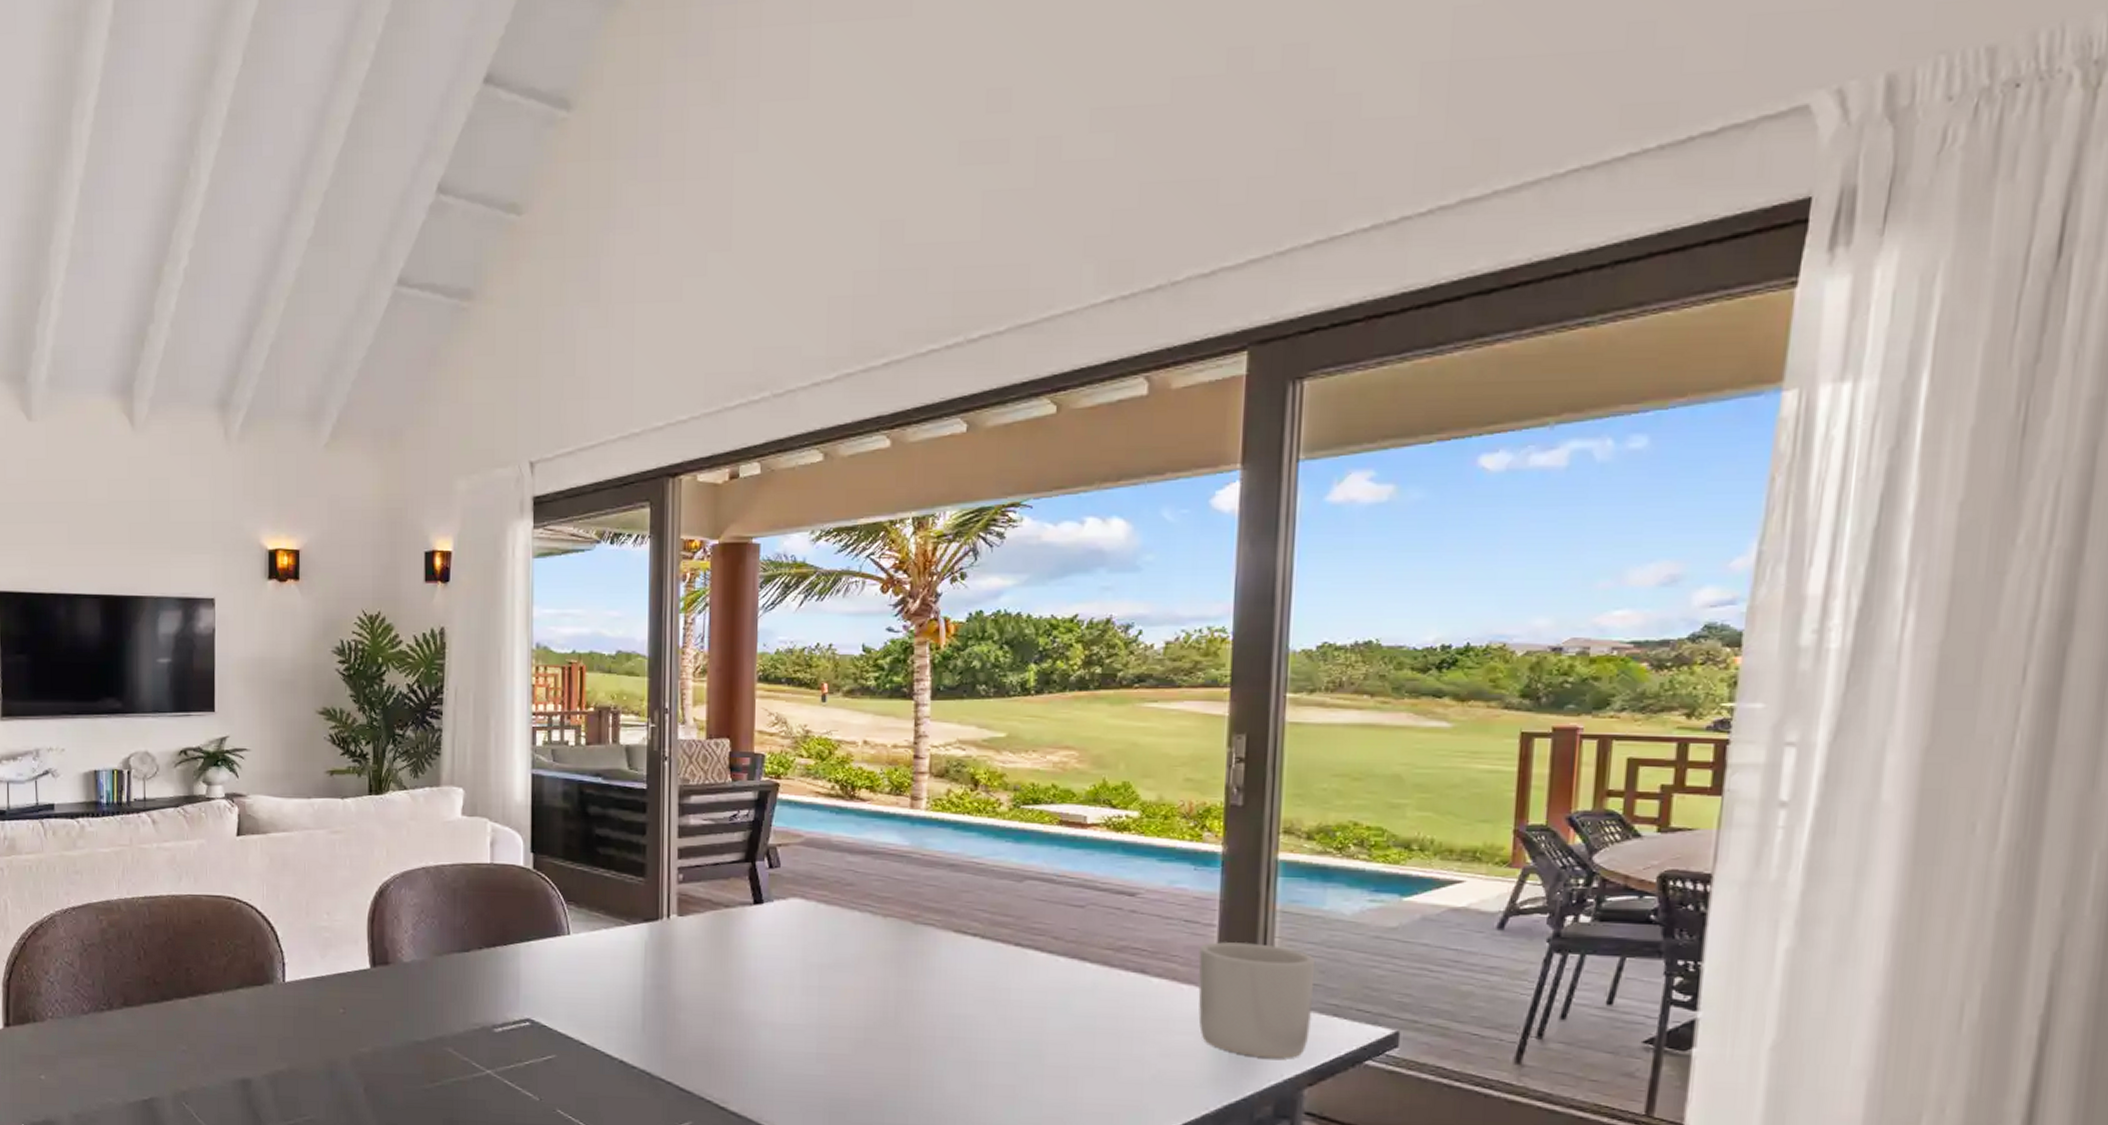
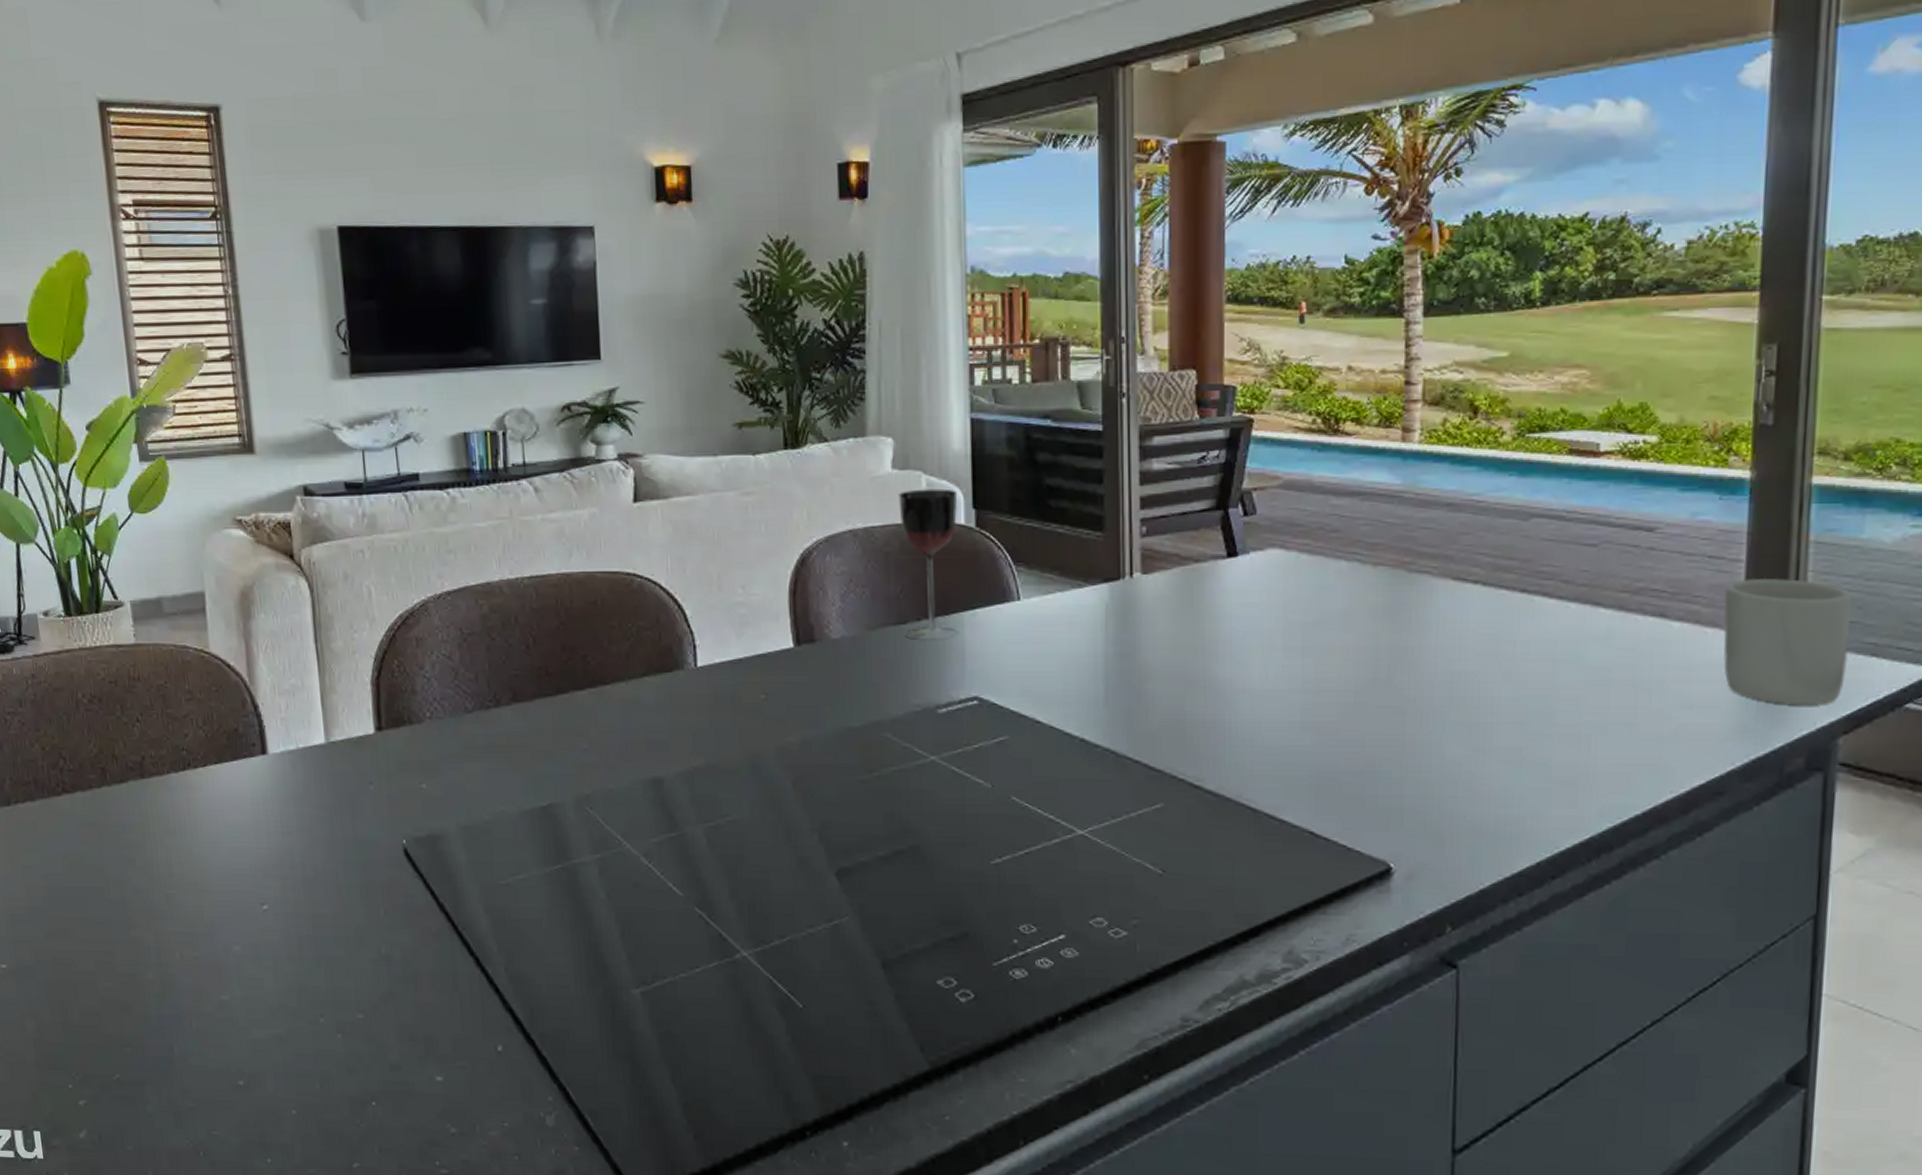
wineglass: none [466,833,517,968] -> present [898,488,960,641]

